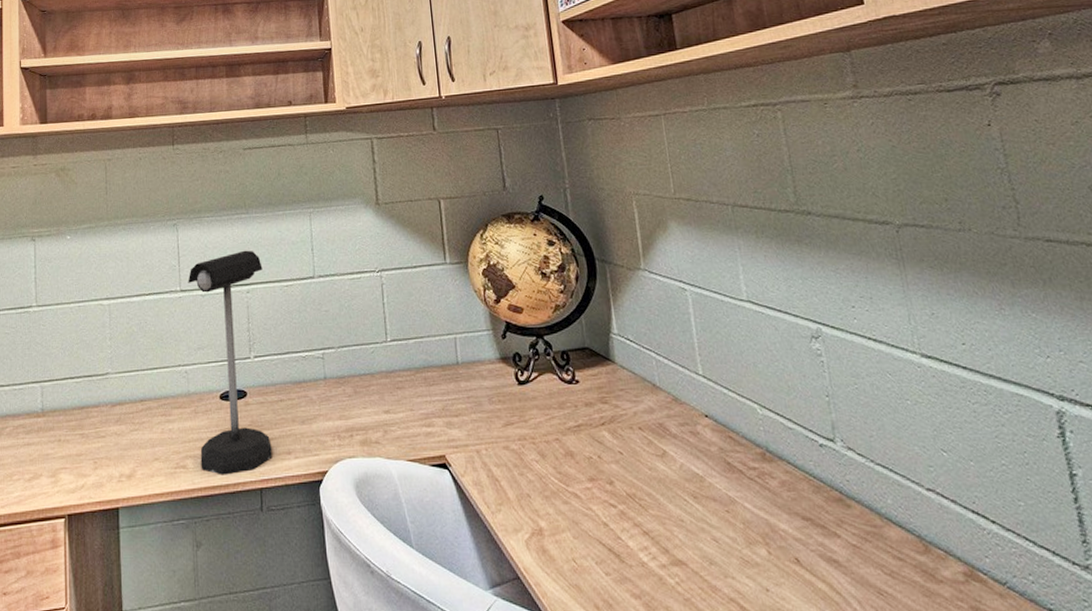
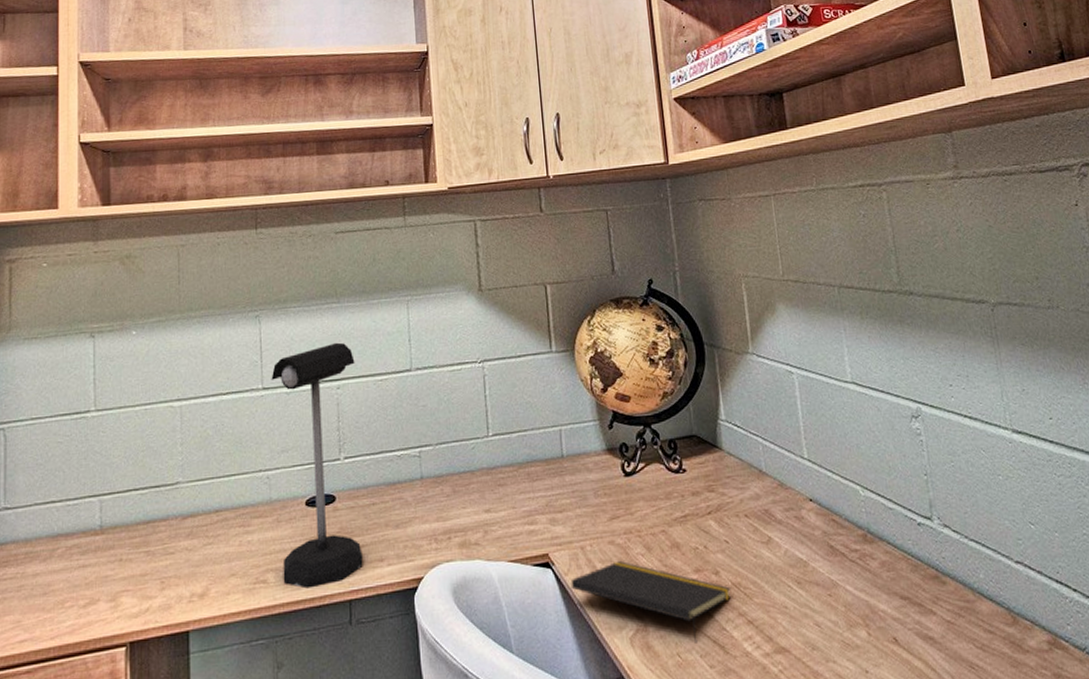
notepad: none [467,465,626,550] -> present [571,560,731,643]

